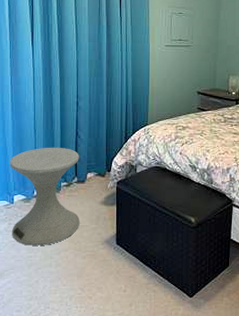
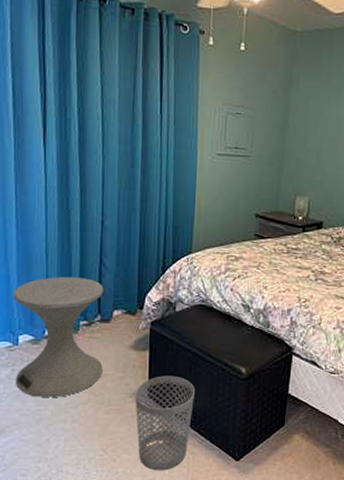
wastebasket: none [106,226,154,307] -> present [135,375,195,471]

